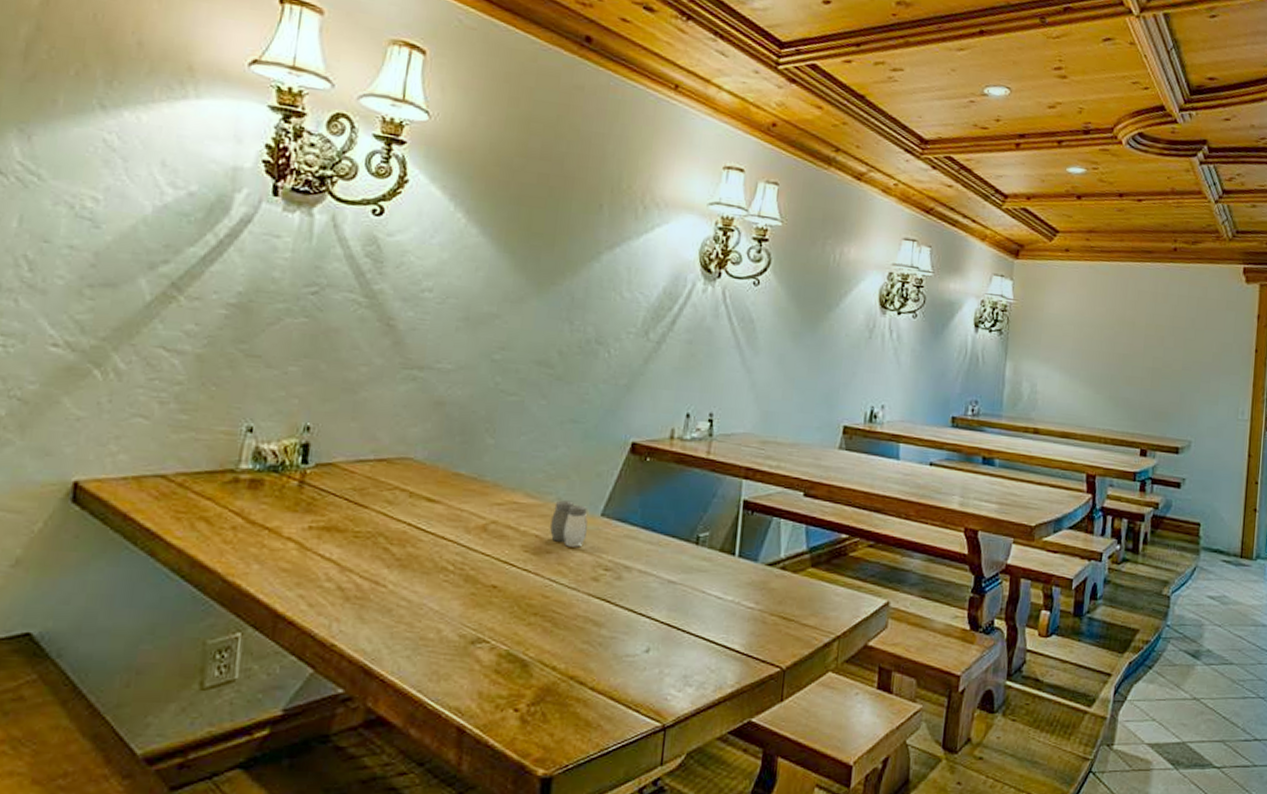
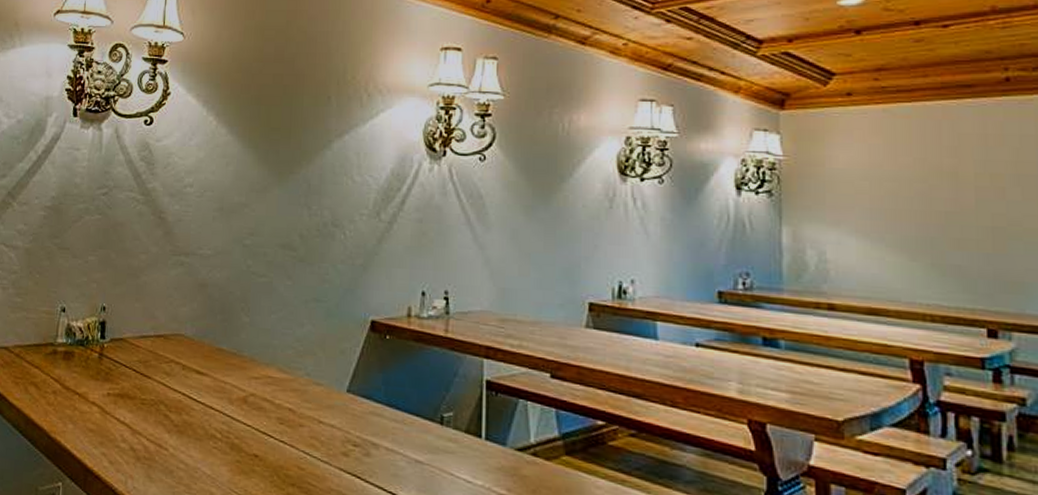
salt and pepper shaker: present [550,500,588,547] -> none [302,375,335,422]

